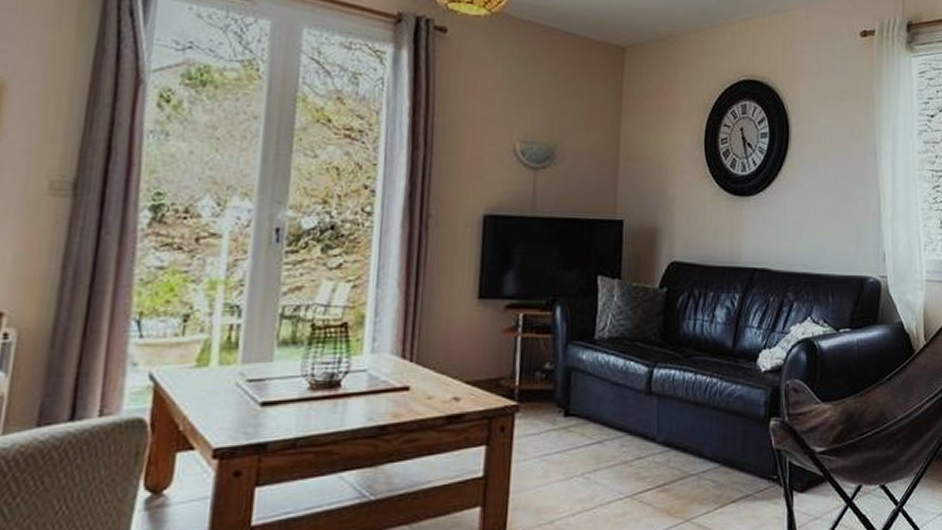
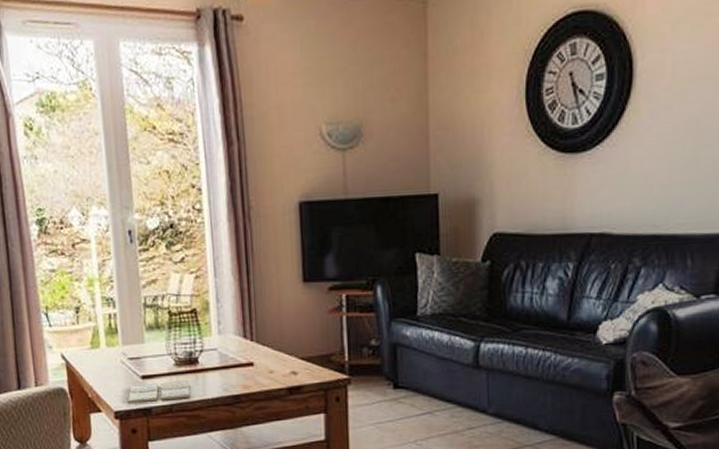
drink coaster: none [235,408,325,437] -> present [127,380,190,403]

